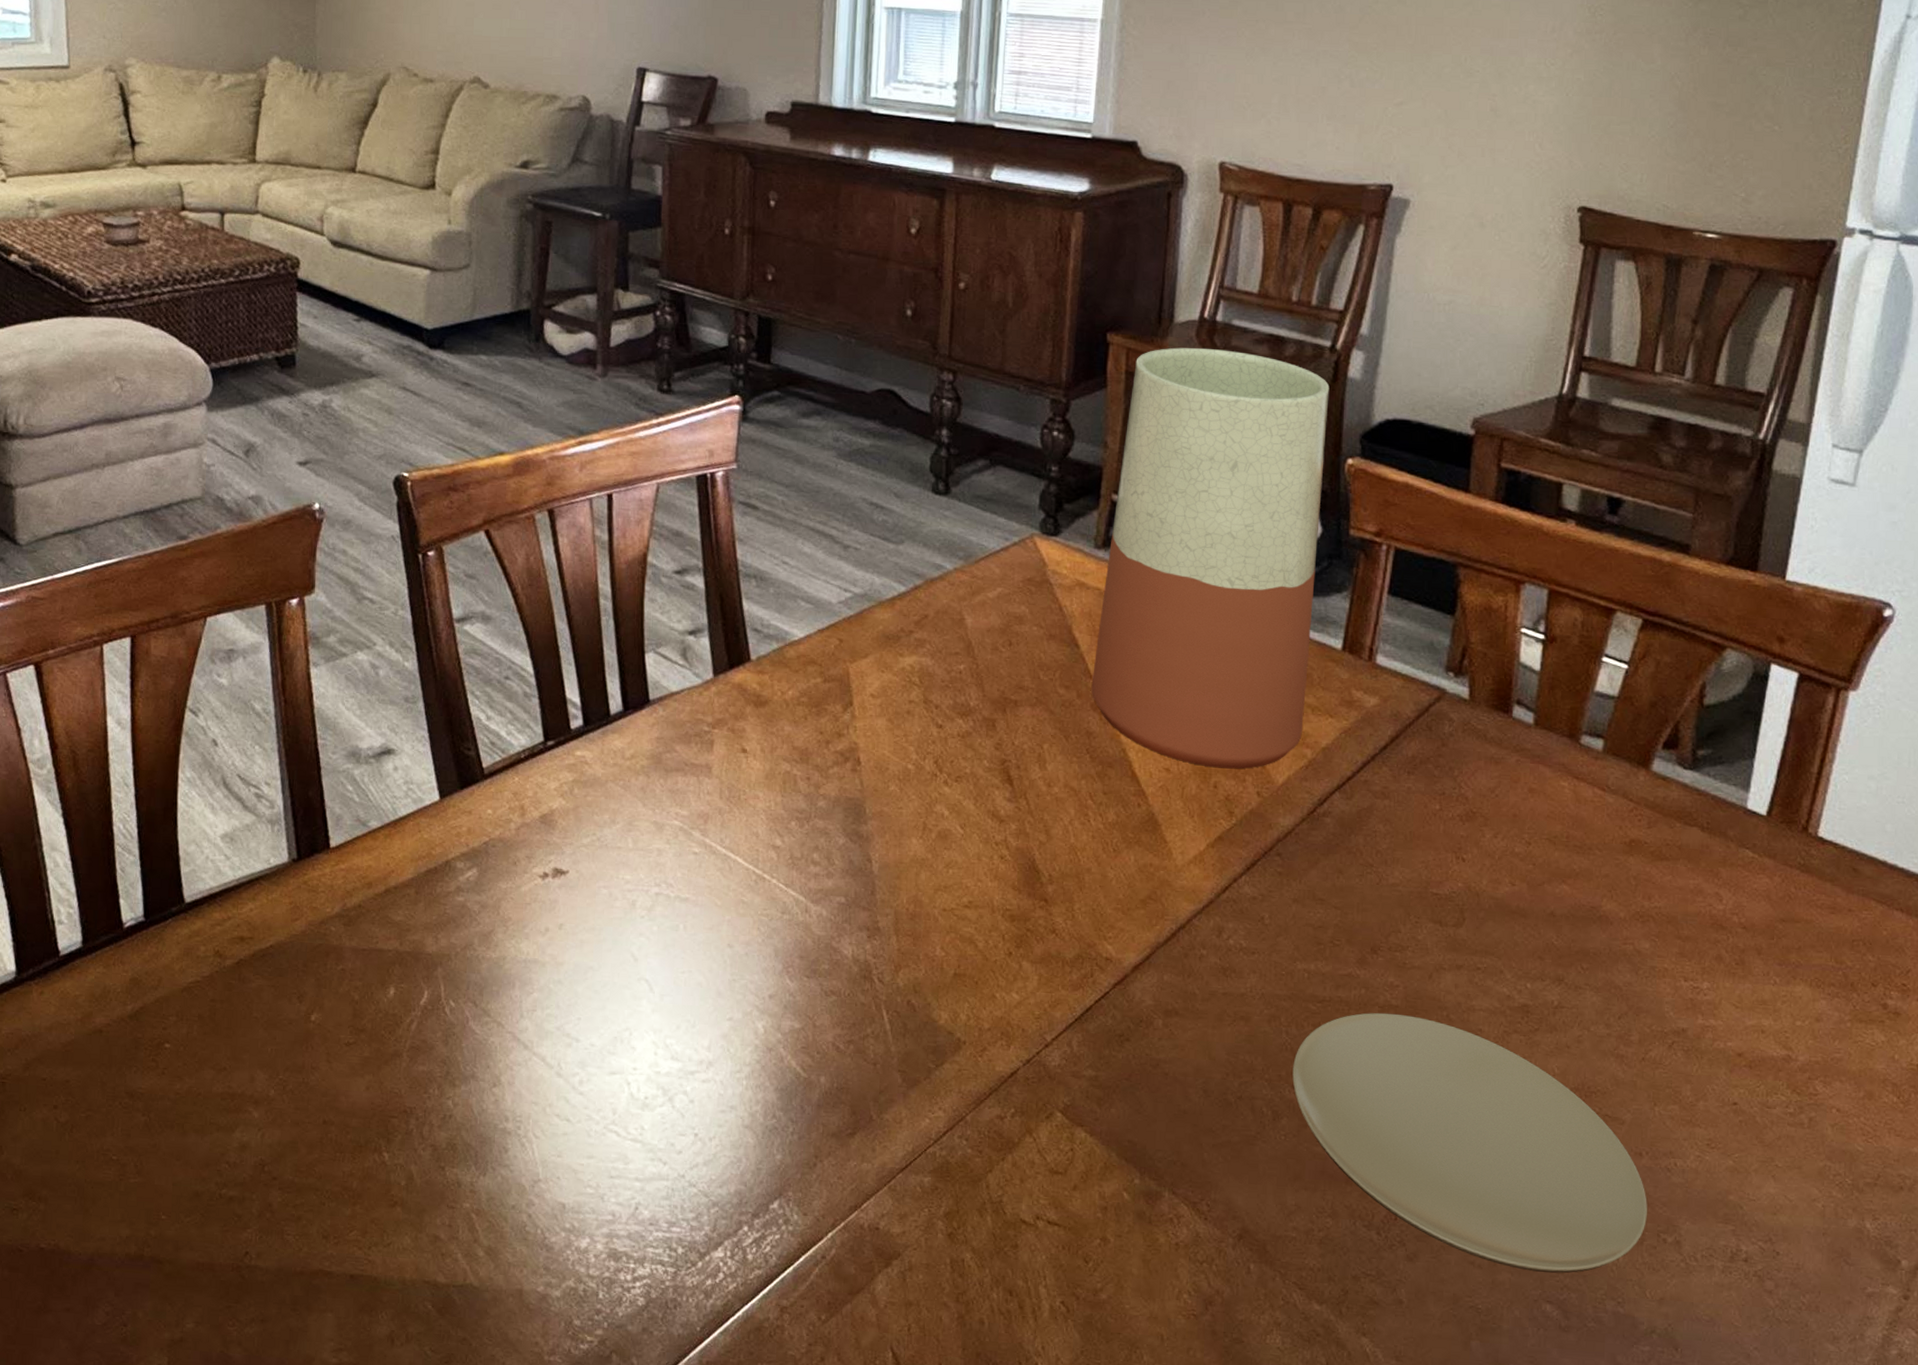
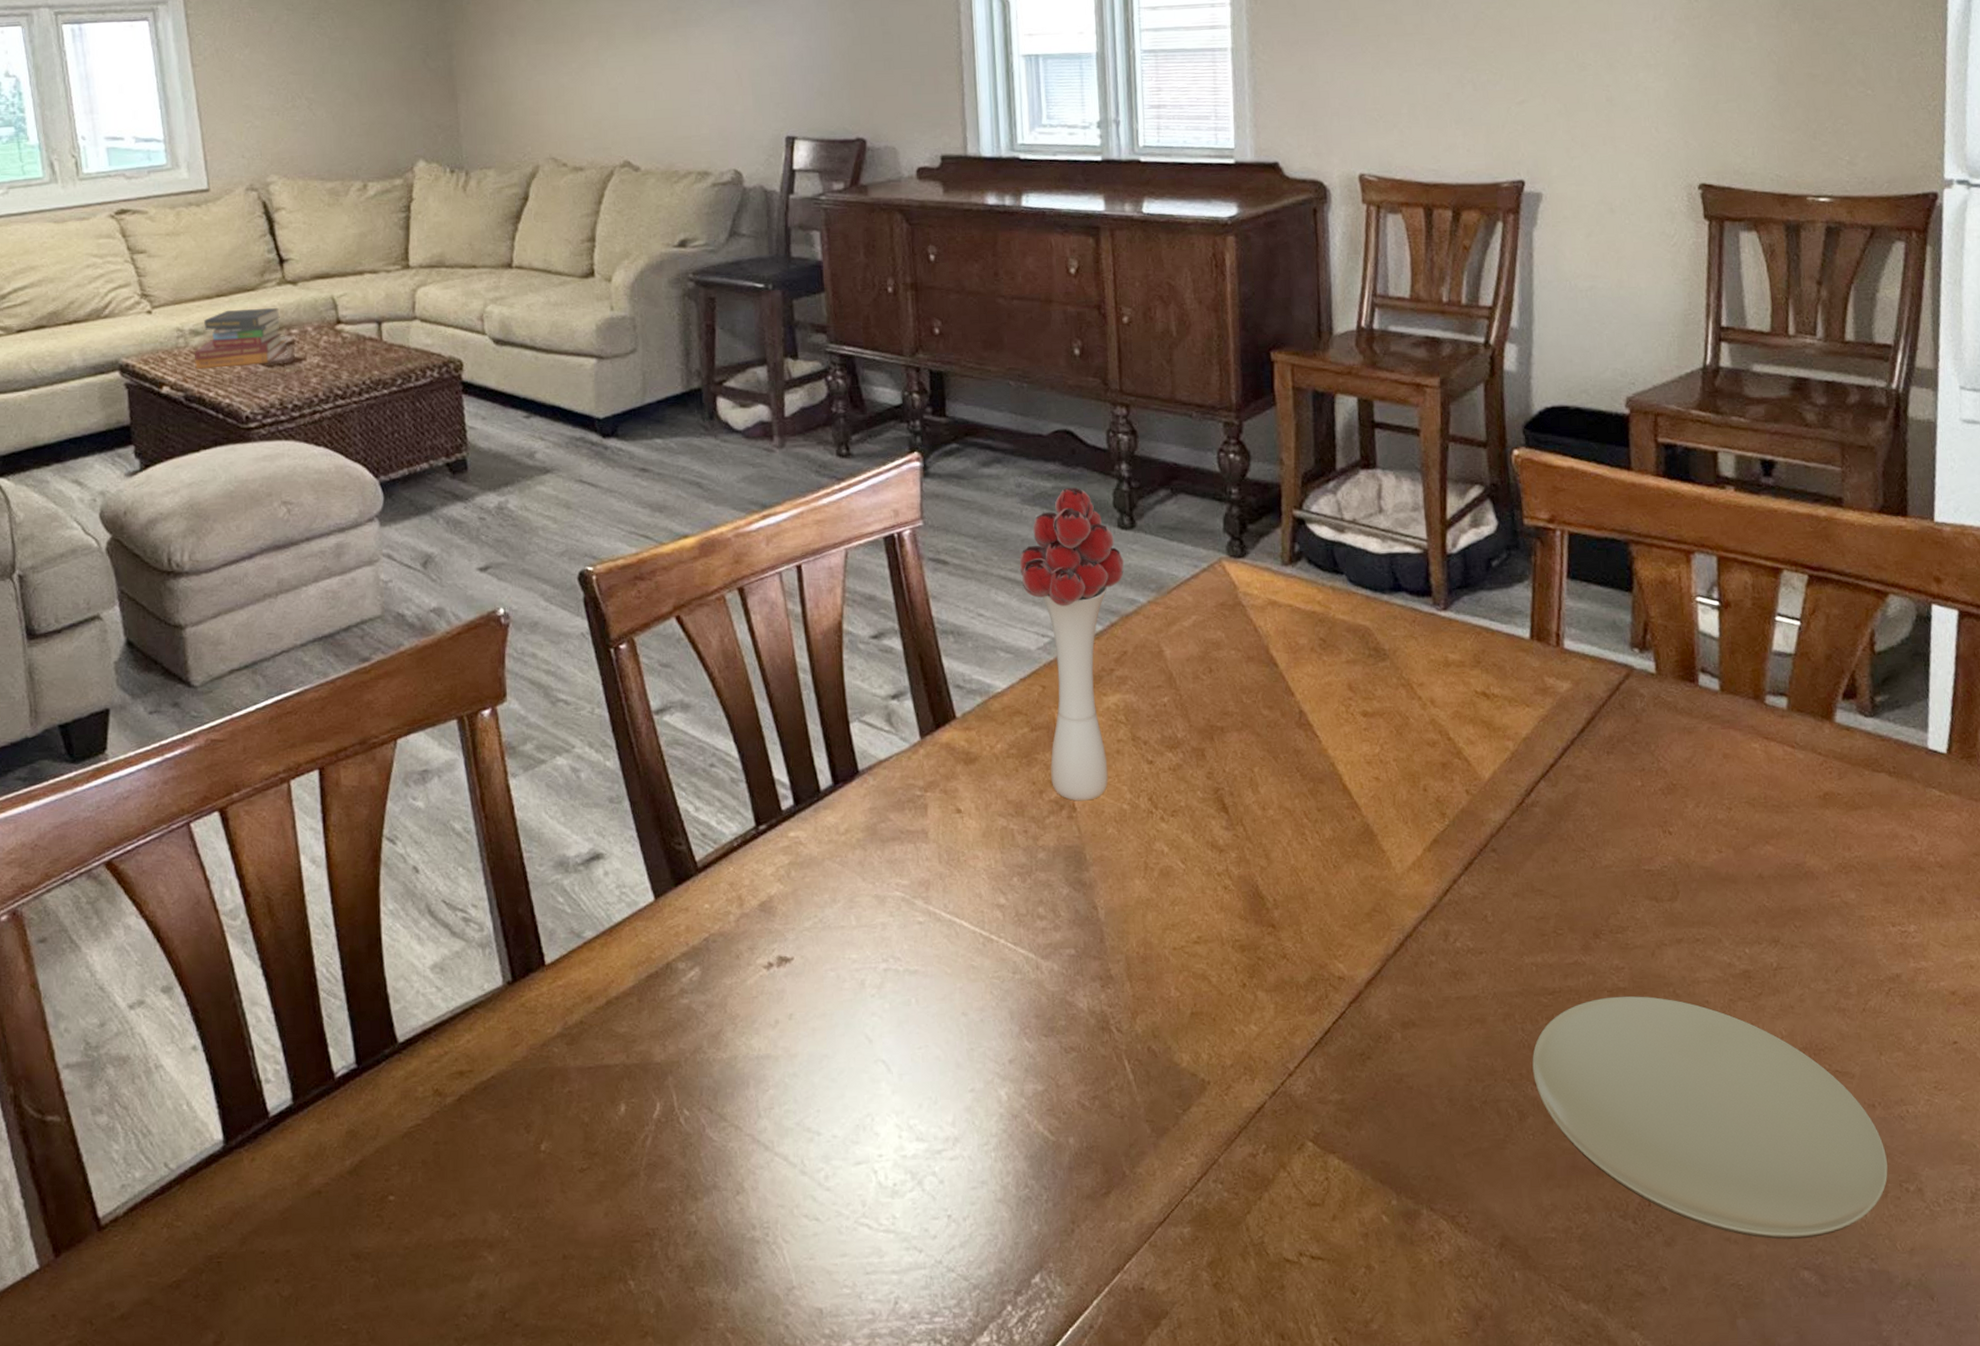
books: none [43,187,133,243] -> present [194,308,288,370]
flower bouquet: none [828,447,935,756] -> present [1019,487,1124,801]
vase: present [1091,347,1330,769] -> none [1293,356,1502,771]

